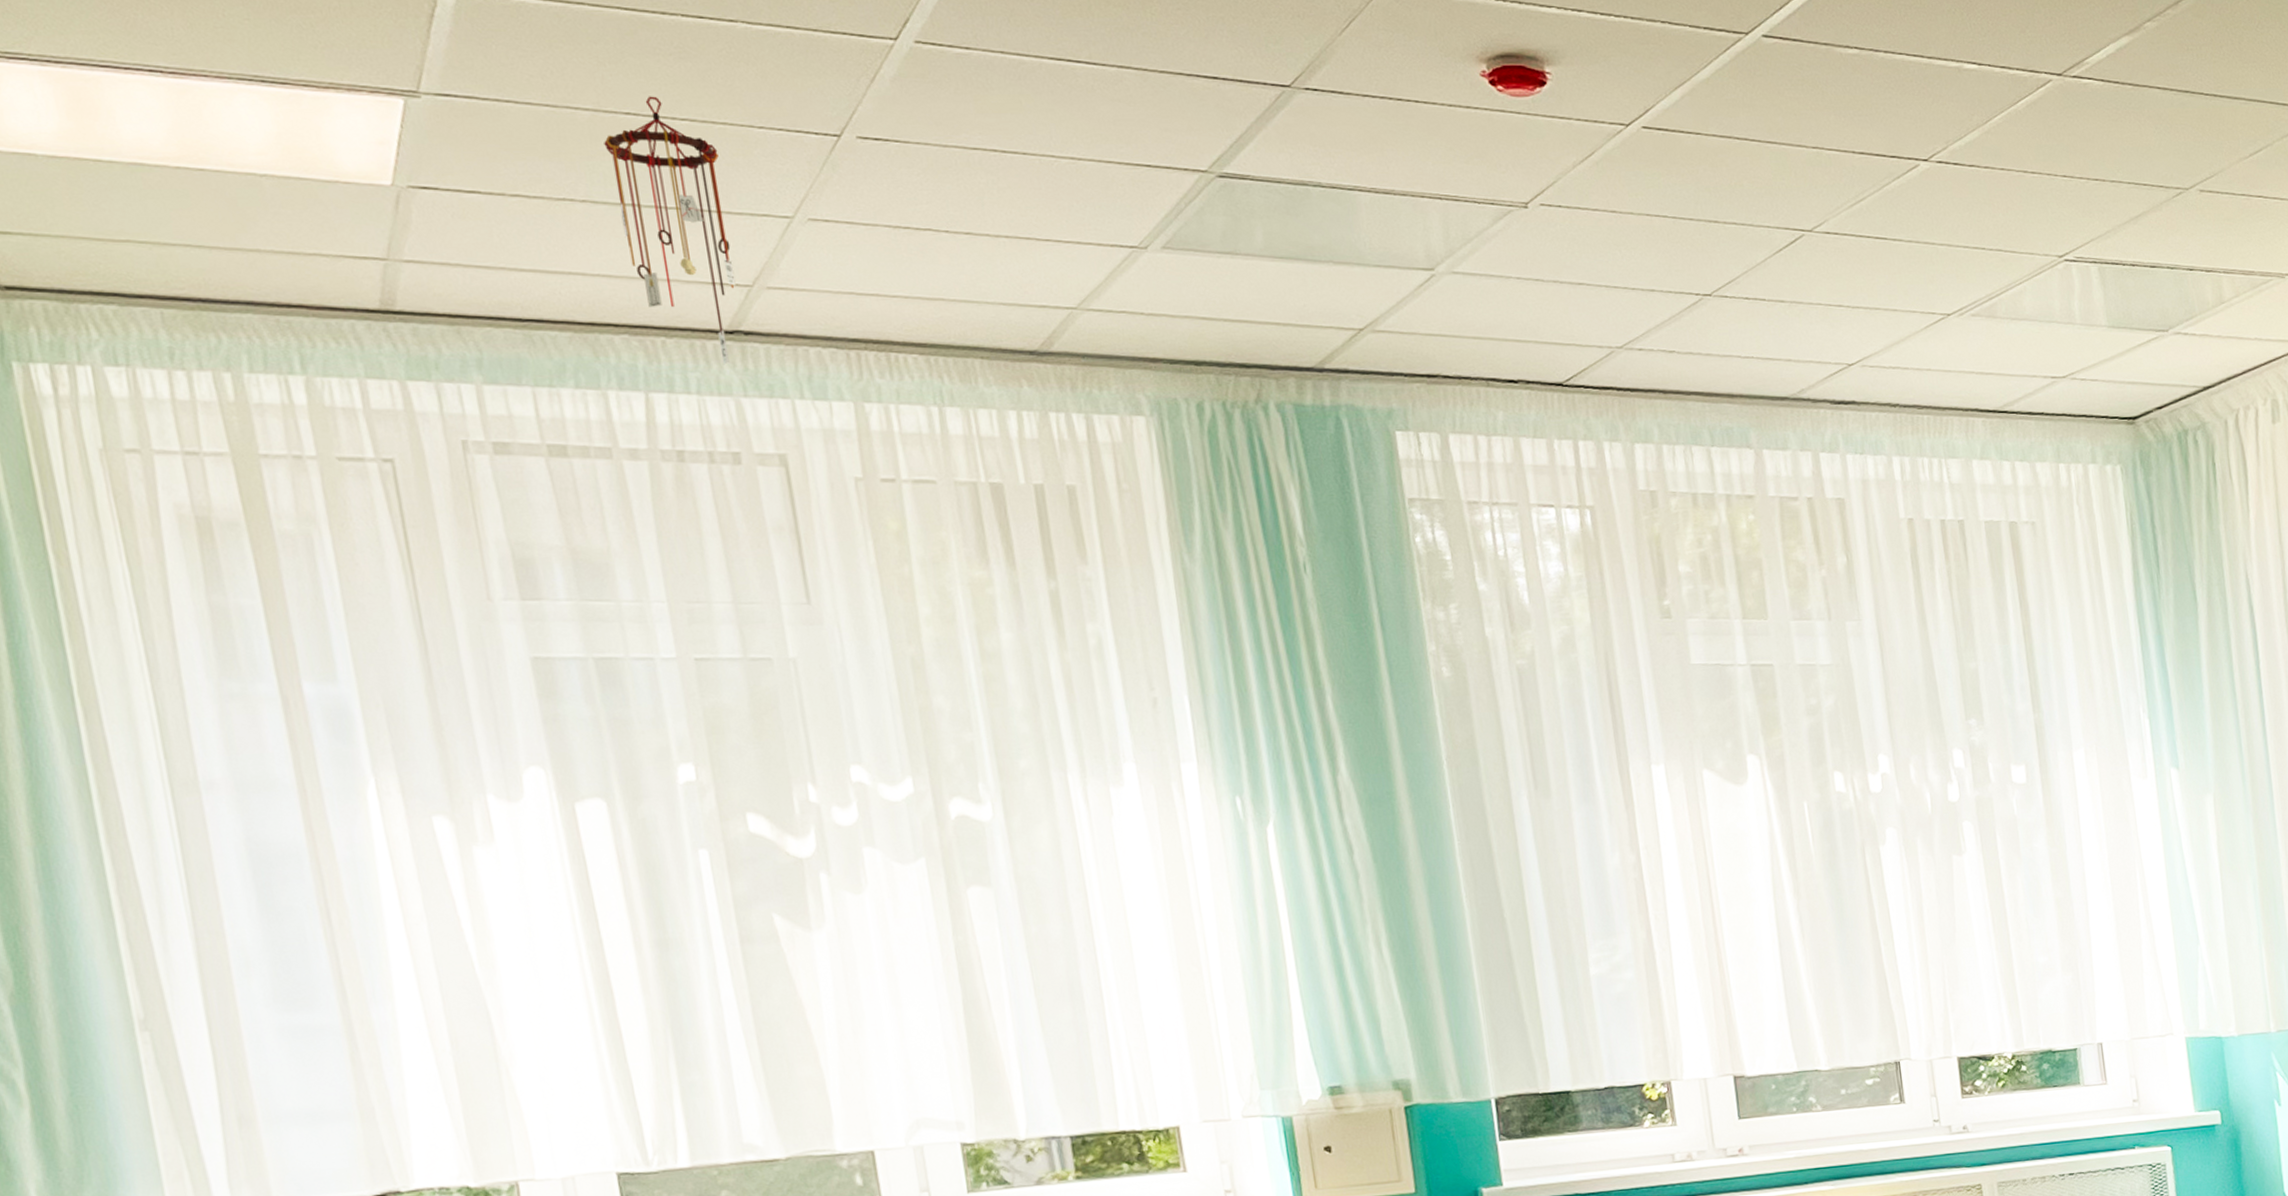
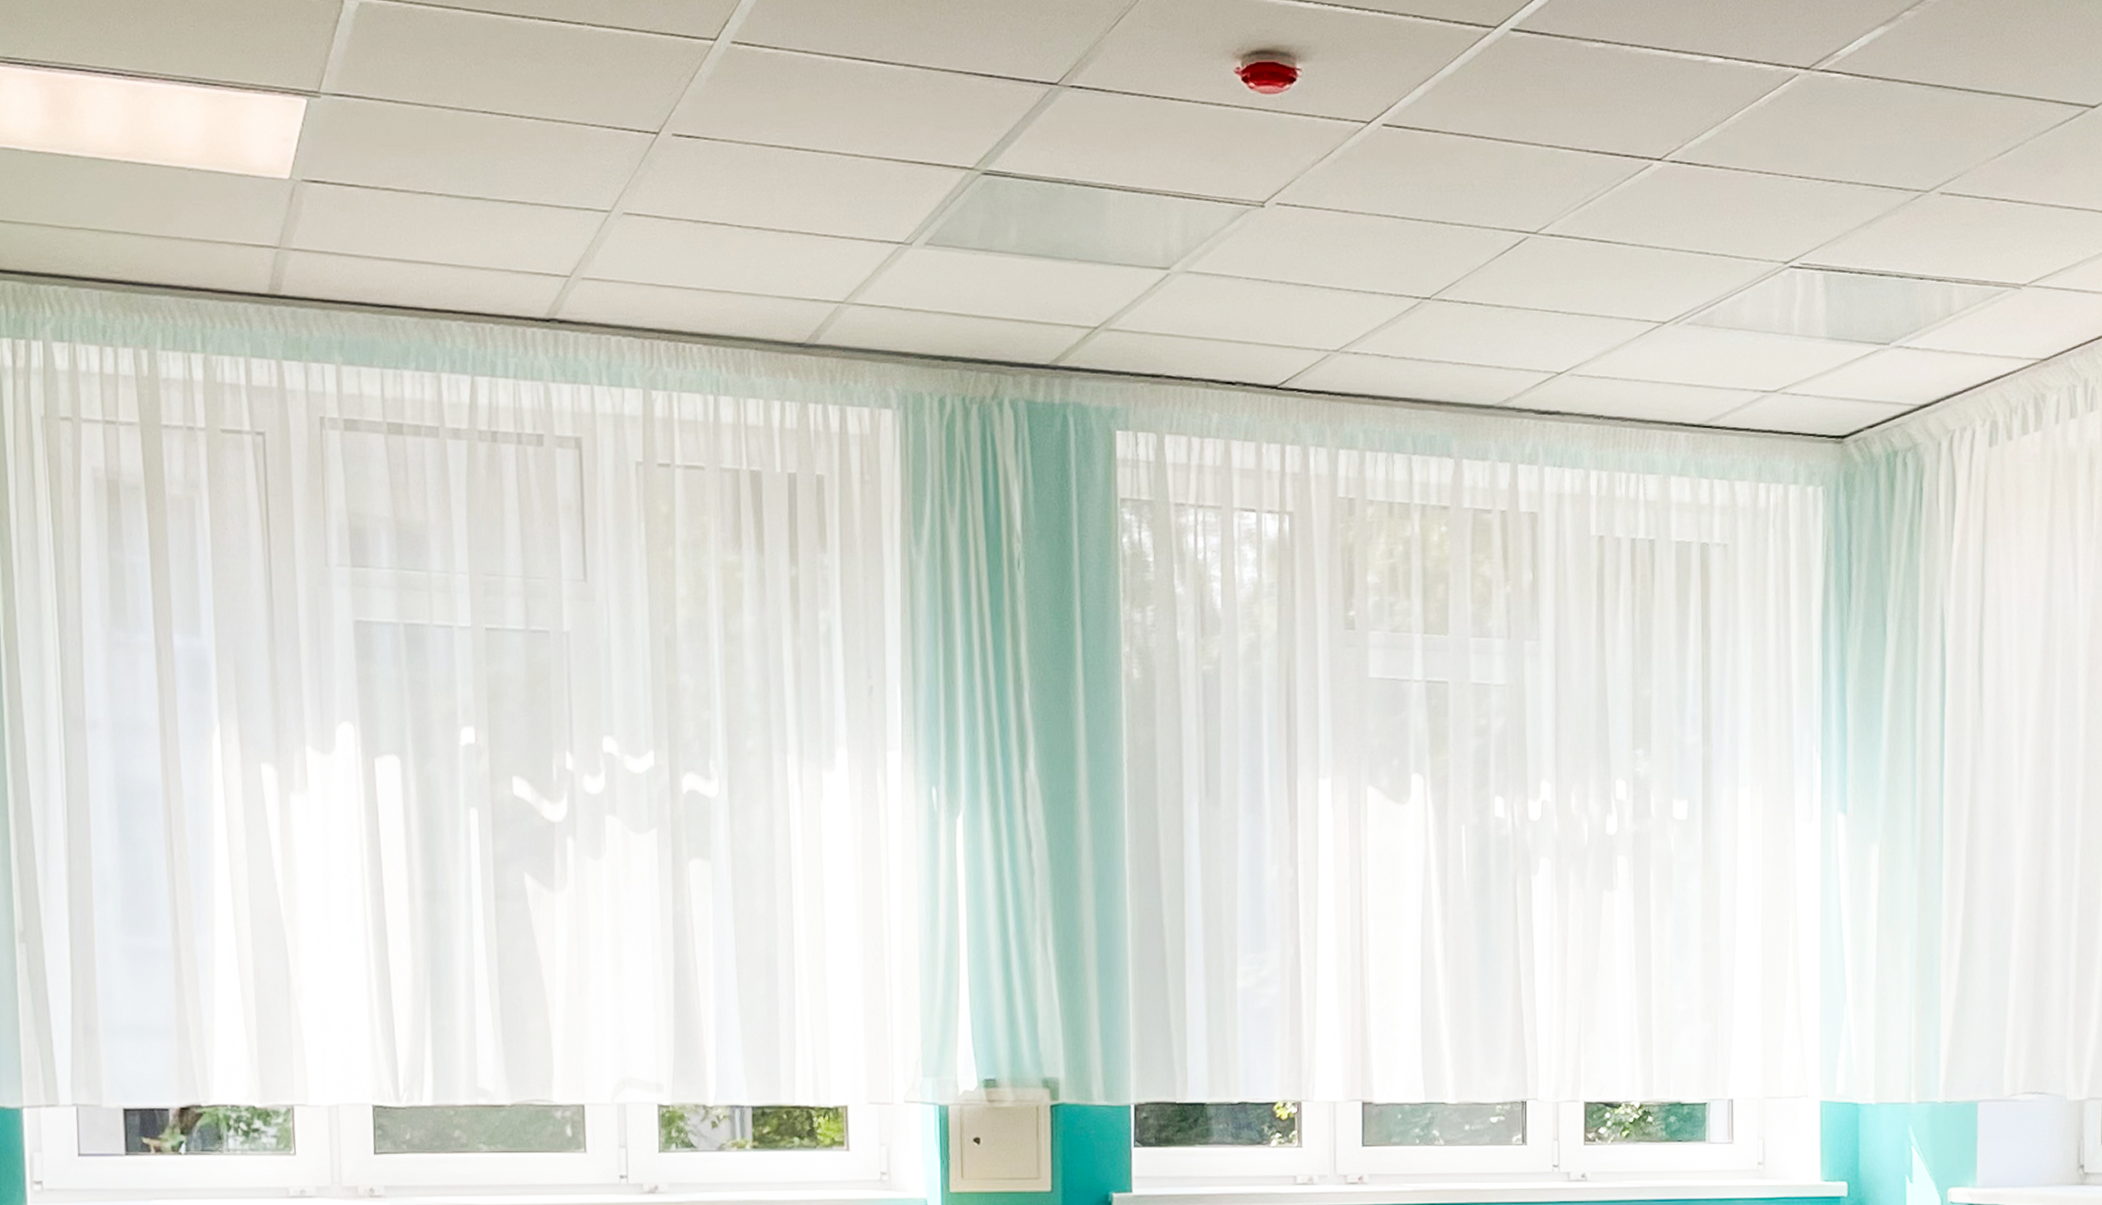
mobile: present [604,96,736,365] -> none [463,95,557,351]

